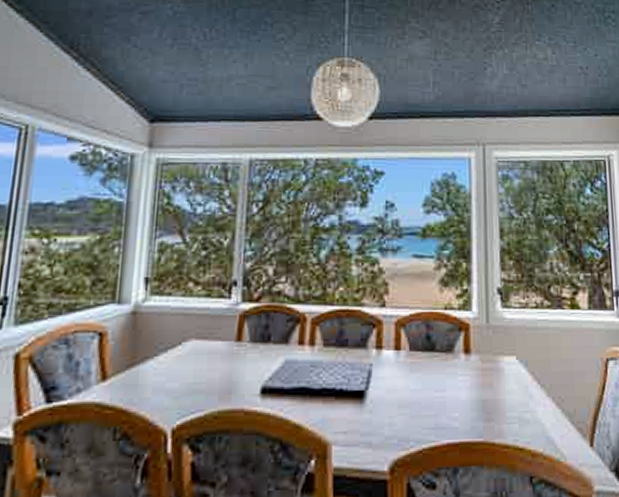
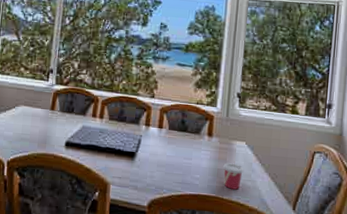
cup: none [489,389,519,428] -> present [223,162,244,190]

